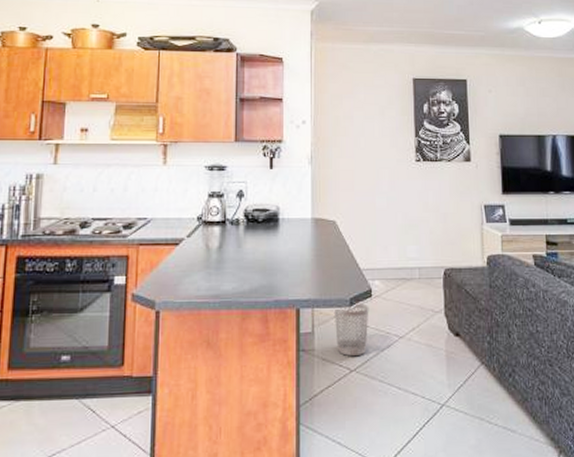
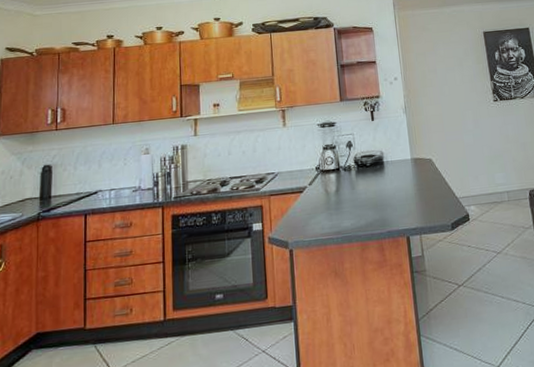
wastebasket: present [333,302,369,356] -> none [438,226,471,273]

